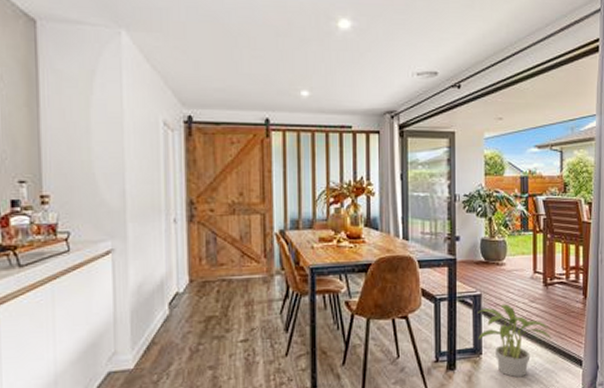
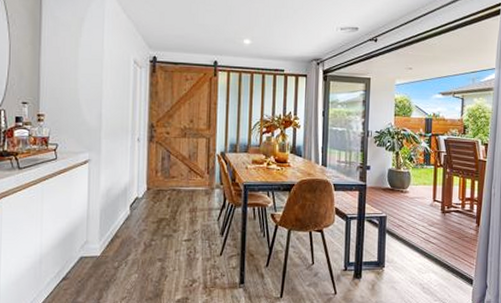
potted plant: present [477,305,552,378] -> none [382,227,447,290]

